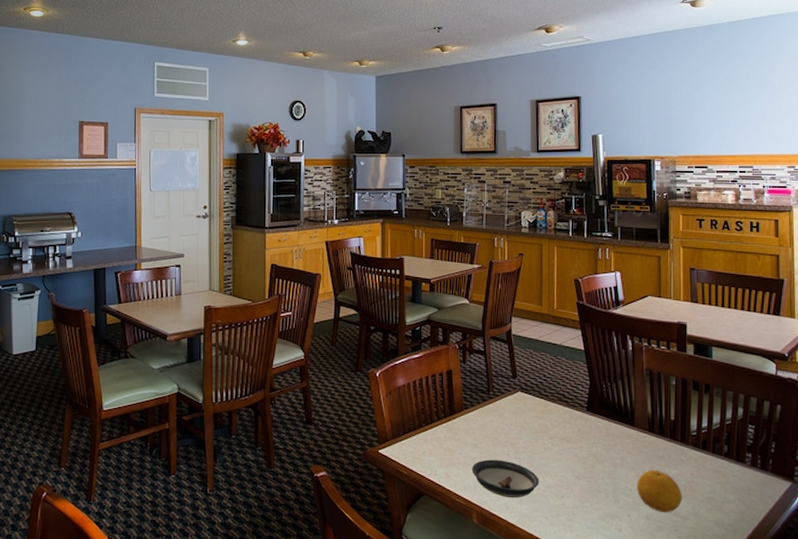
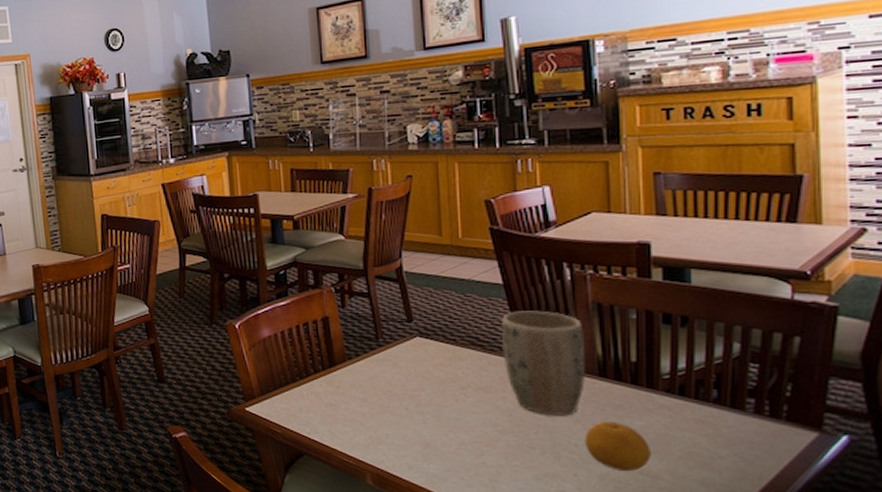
saucer: present [471,459,539,498] -> none [361,415,450,457]
plant pot: none [580,373,640,464] -> present [500,310,586,416]

